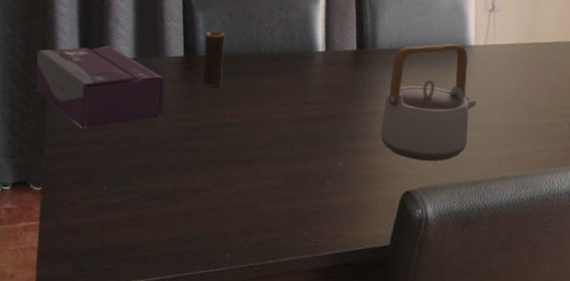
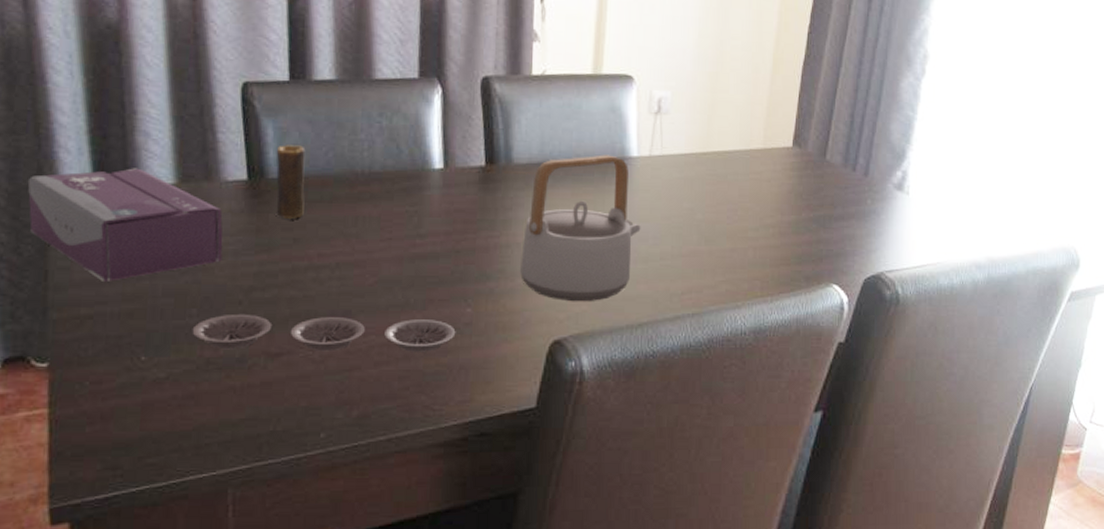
plate: none [139,157,330,195] -> present [192,313,456,352]

